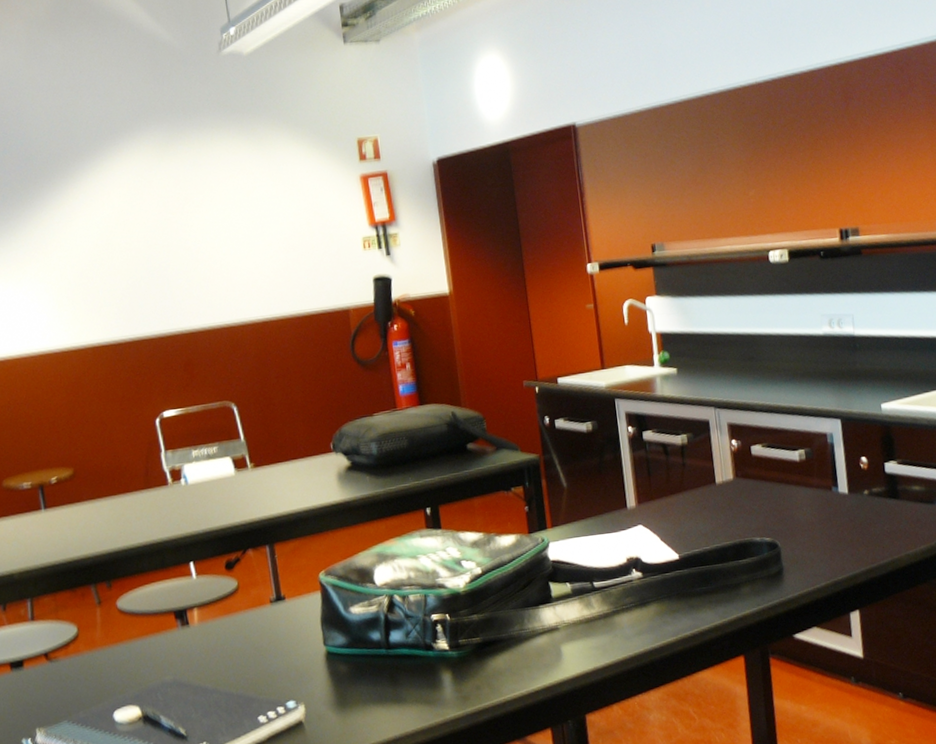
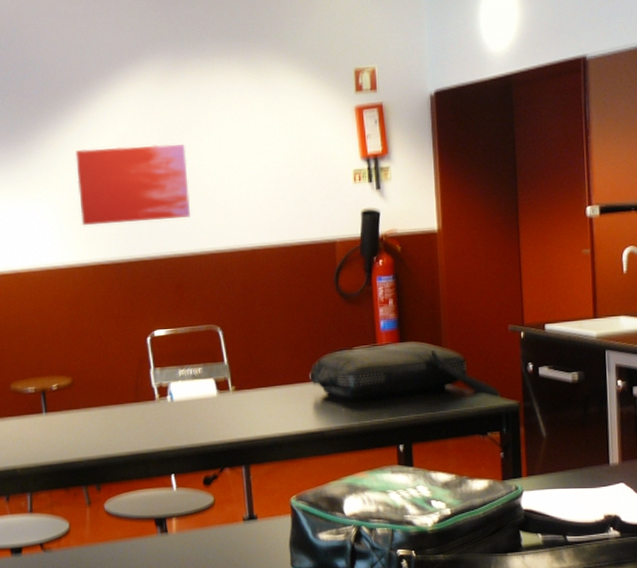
wall art: none [66,217,196,306] -> present [74,144,191,226]

